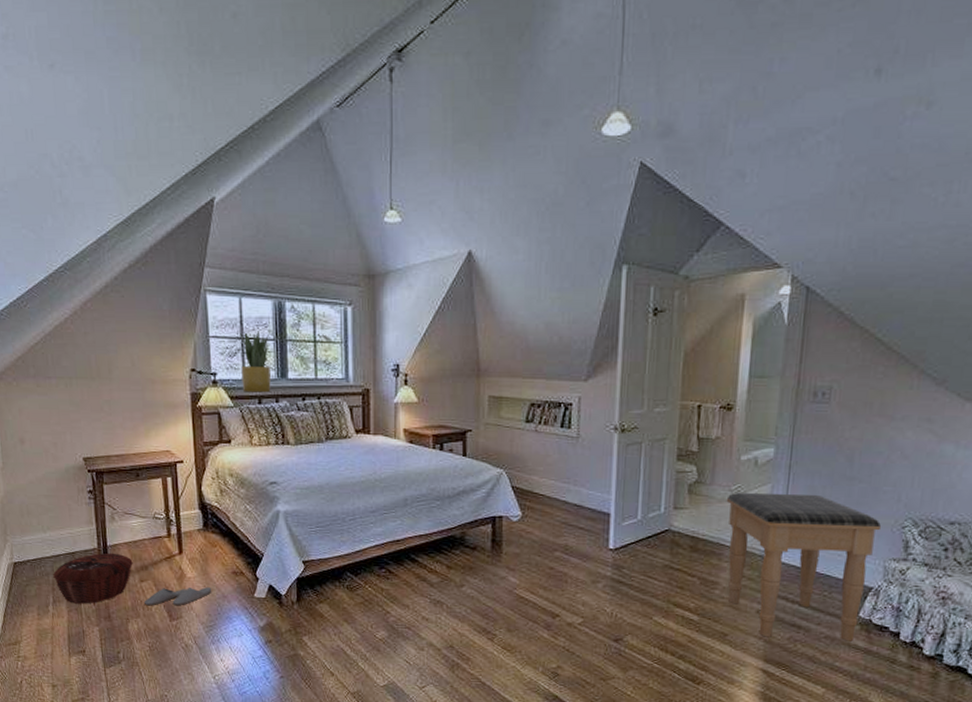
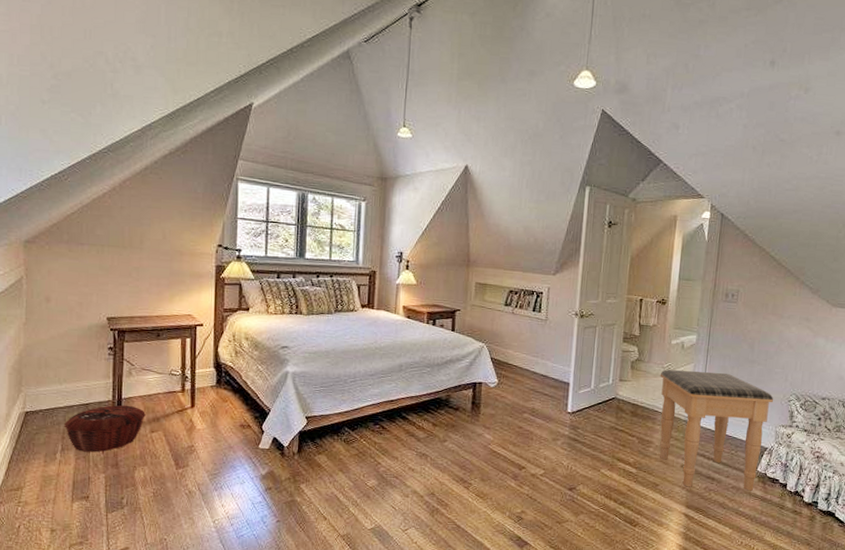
slippers: present [144,587,212,606] -> none [153,438,220,455]
planter: present [238,329,271,393] -> none [263,215,293,269]

